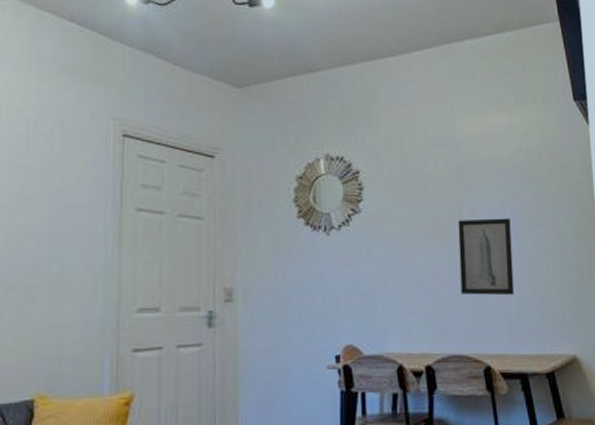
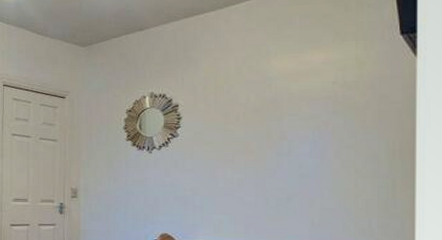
wall art: present [457,218,515,296] -> none [266,141,319,205]

